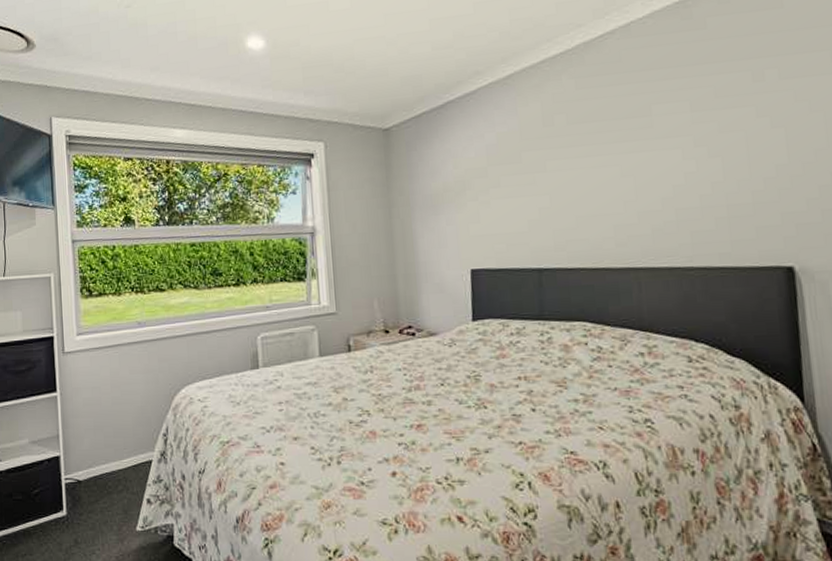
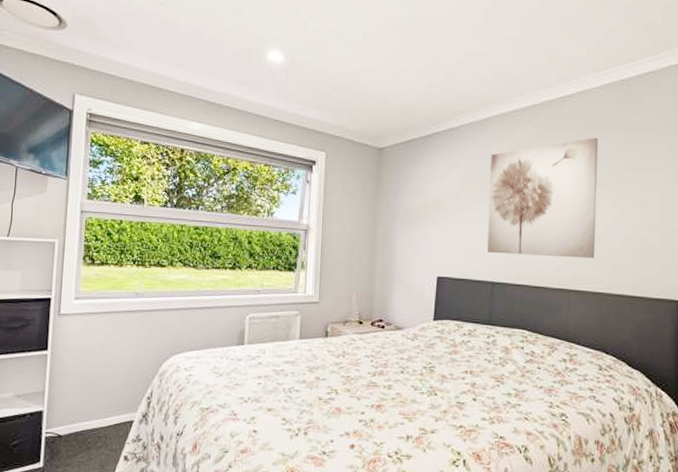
wall art: none [519,78,667,235] -> present [487,137,598,259]

